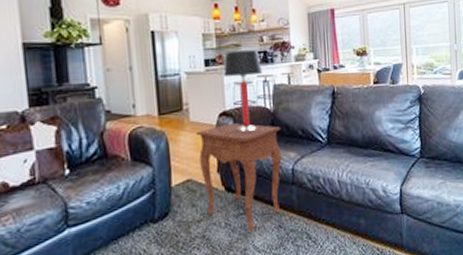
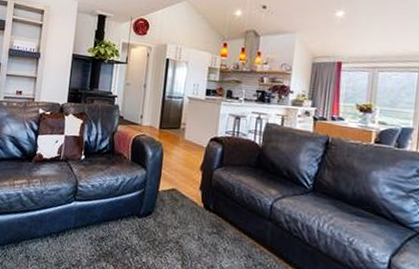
side table: present [196,122,282,232] -> none [185,148,267,252]
table lamp: present [223,50,263,131] -> none [221,86,258,160]

